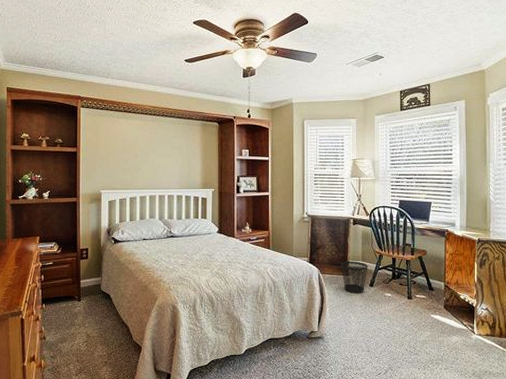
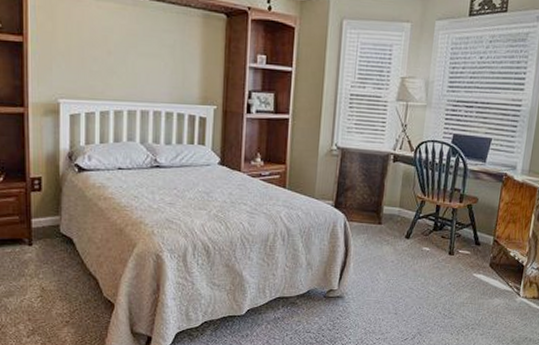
wastebasket: present [341,261,368,294] -> none [372,207,406,247]

